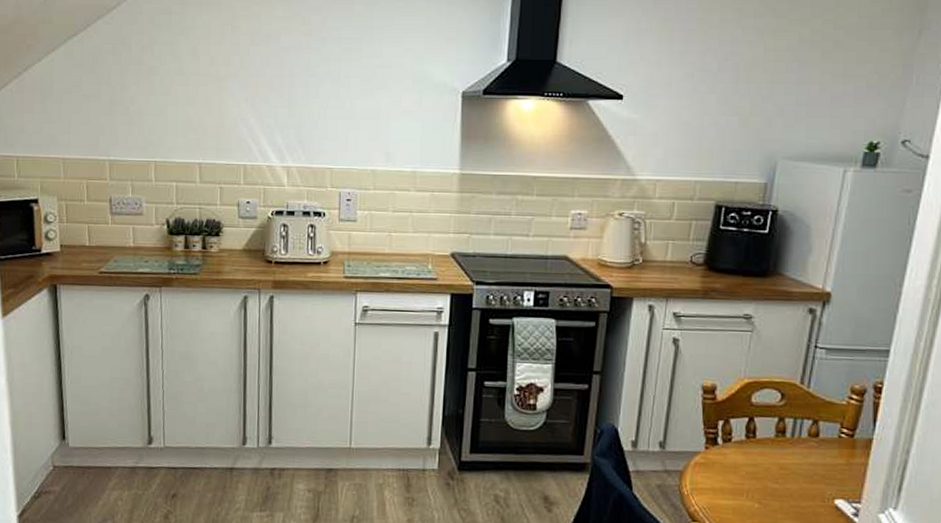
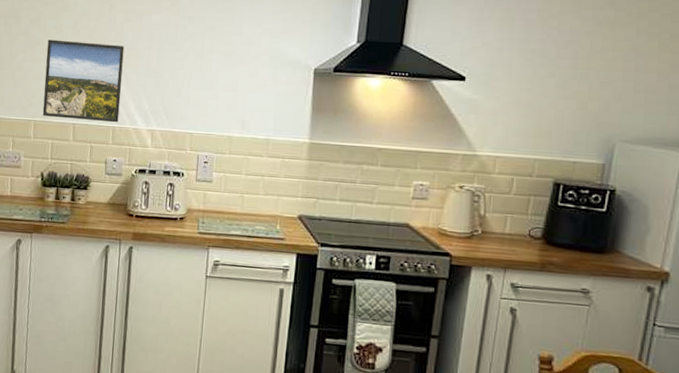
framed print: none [163,68,252,160] -> present [42,39,125,123]

